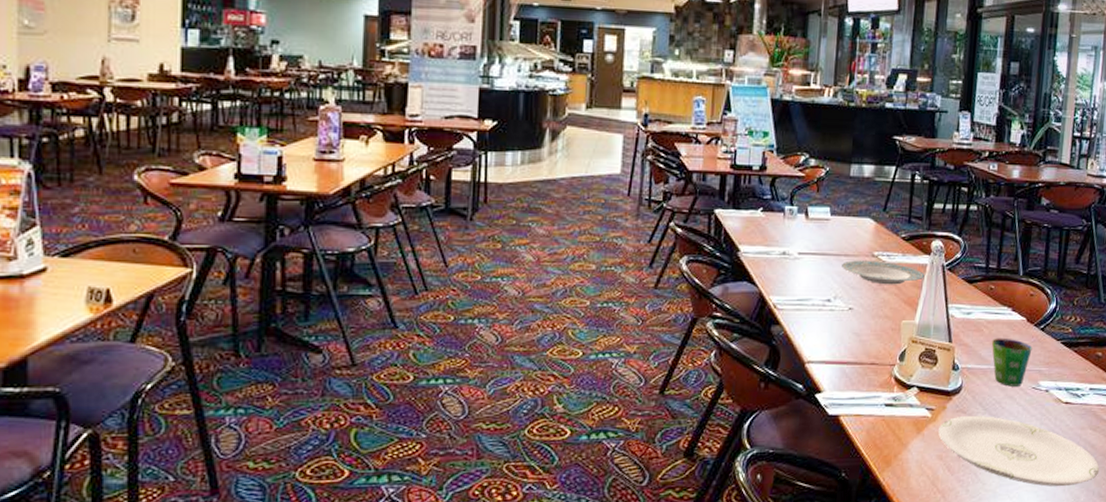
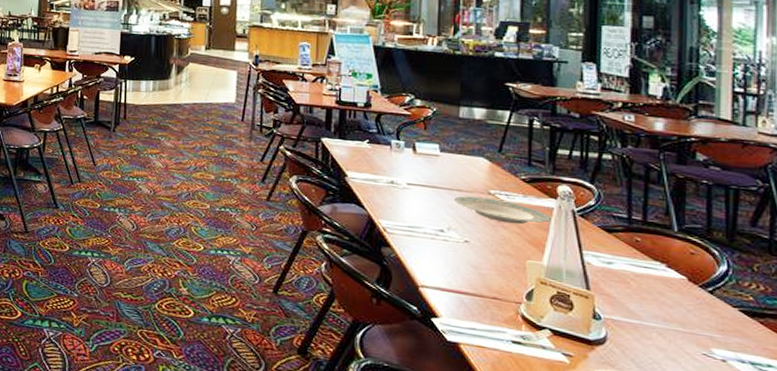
cup: present [991,338,1032,387] -> none [641,293,698,350]

